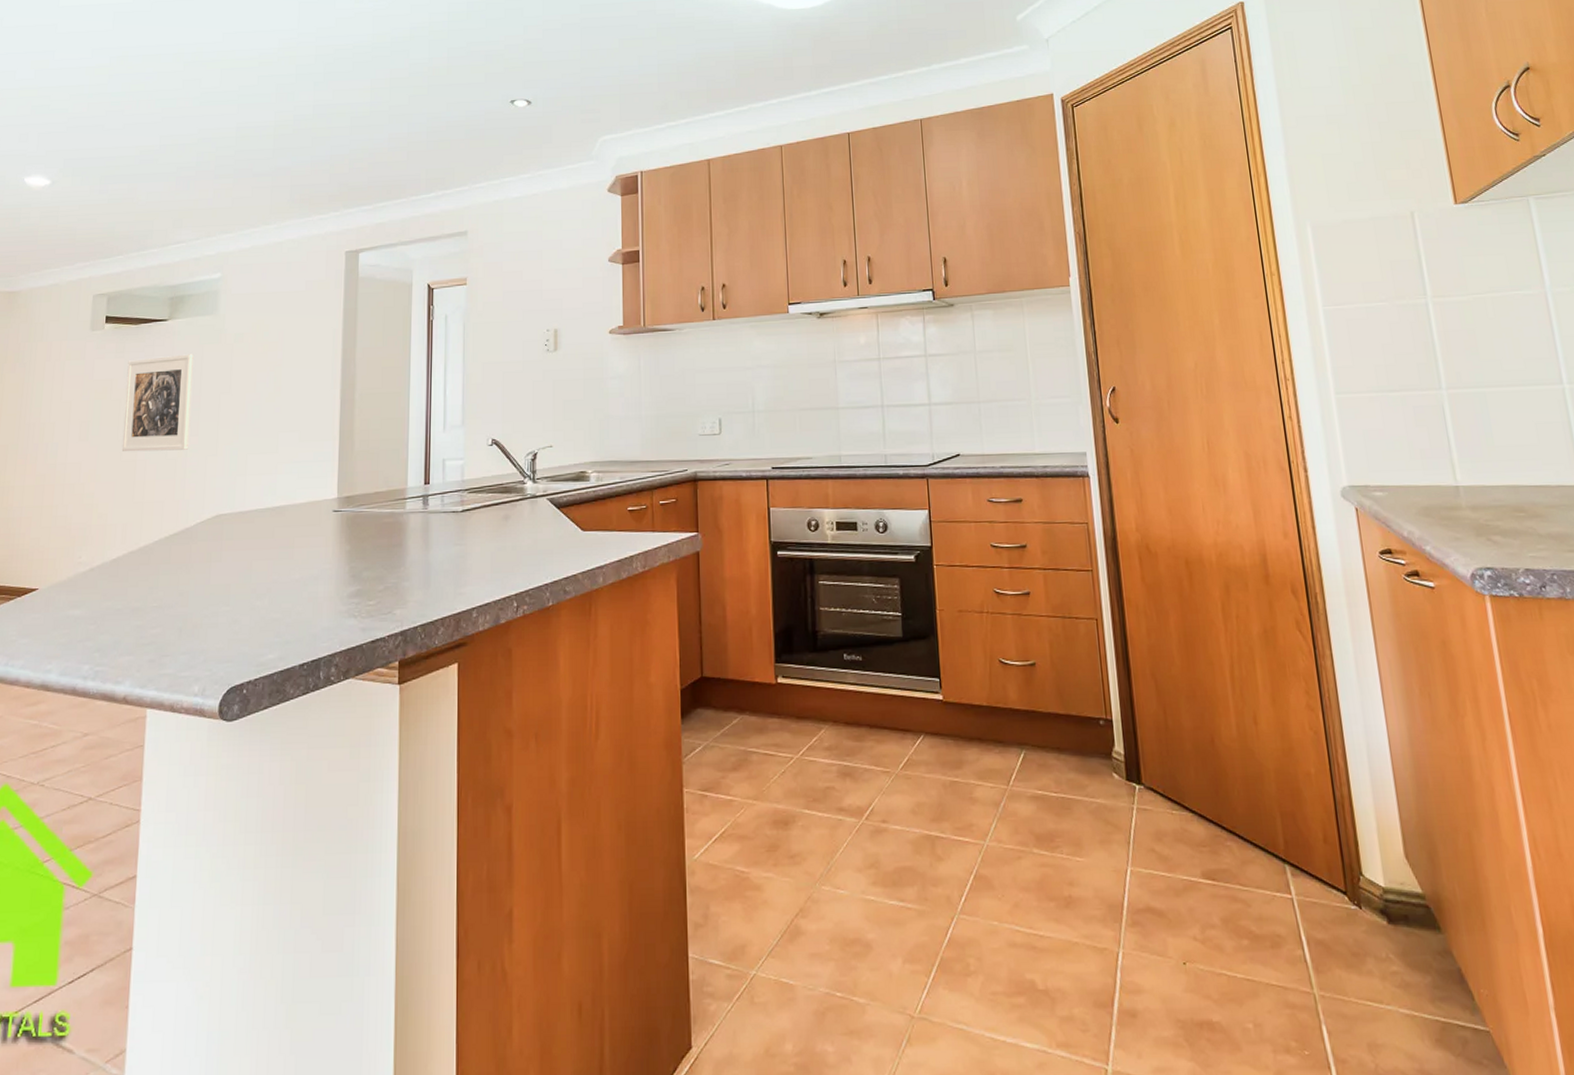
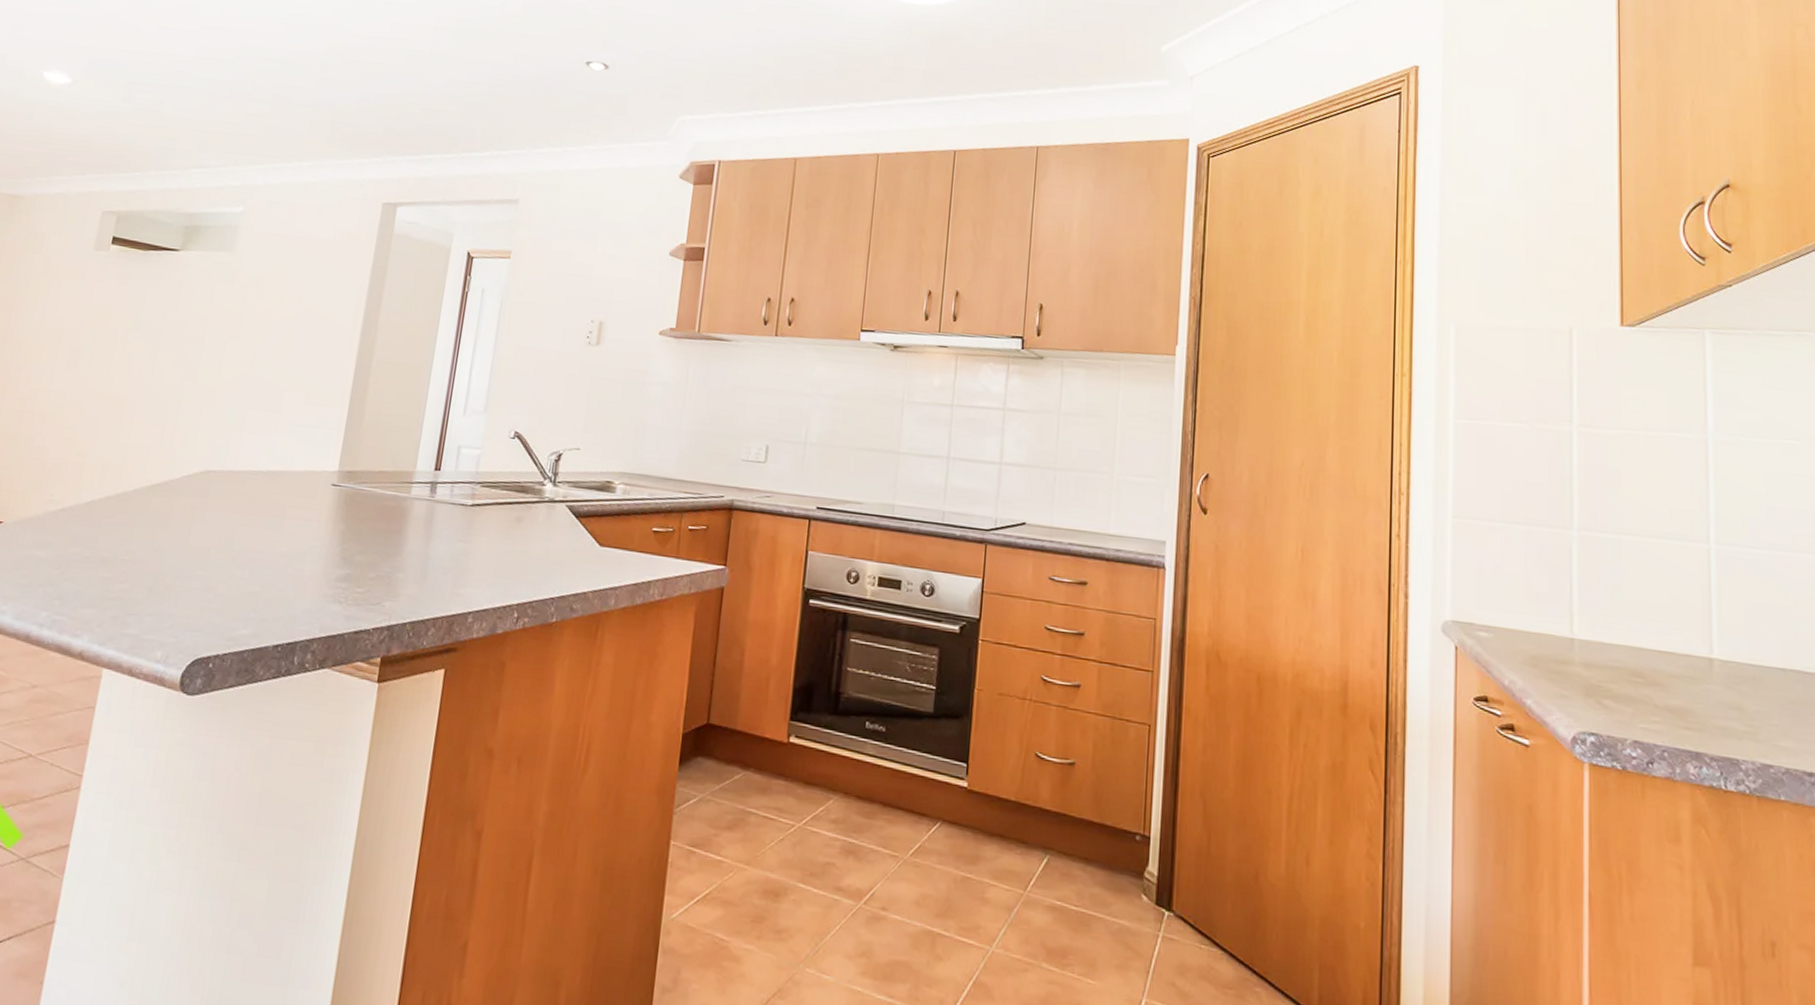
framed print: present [121,354,194,452] -> none [111,288,203,395]

